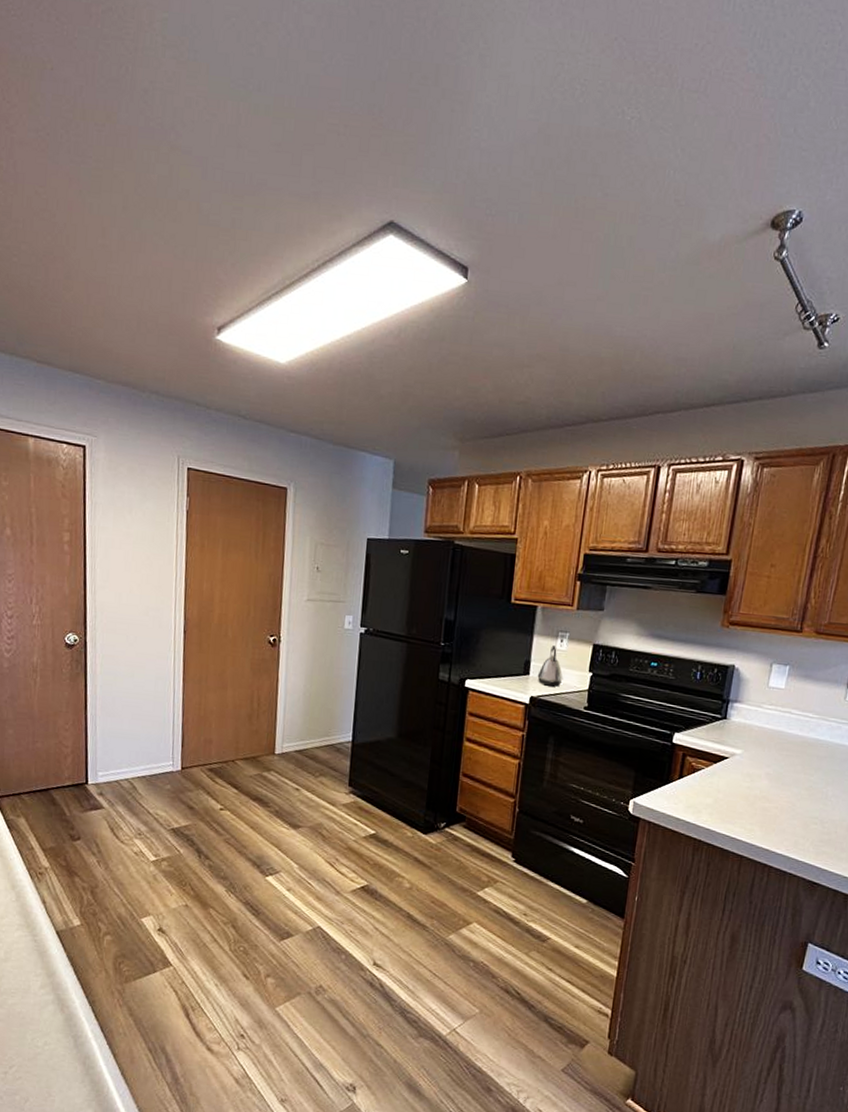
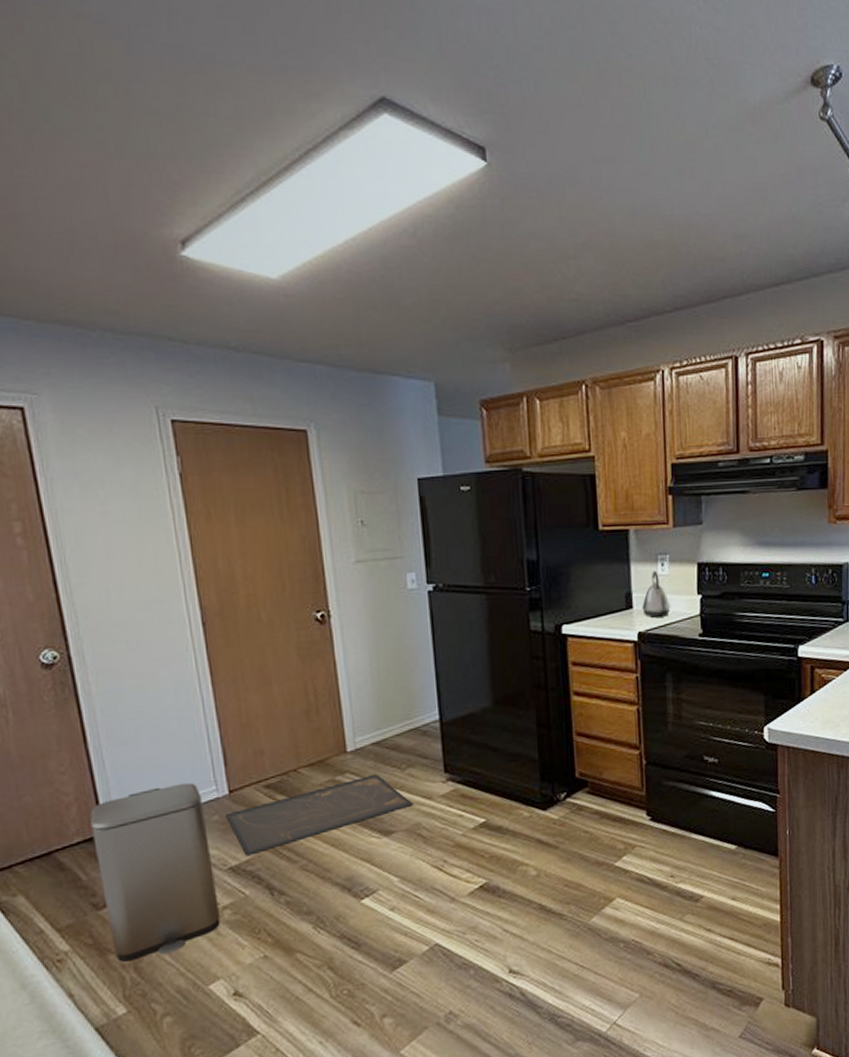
pedal bin: none [79,754,162,887] -> present [90,782,221,962]
doormat: none [176,776,319,823] -> present [226,775,413,856]

